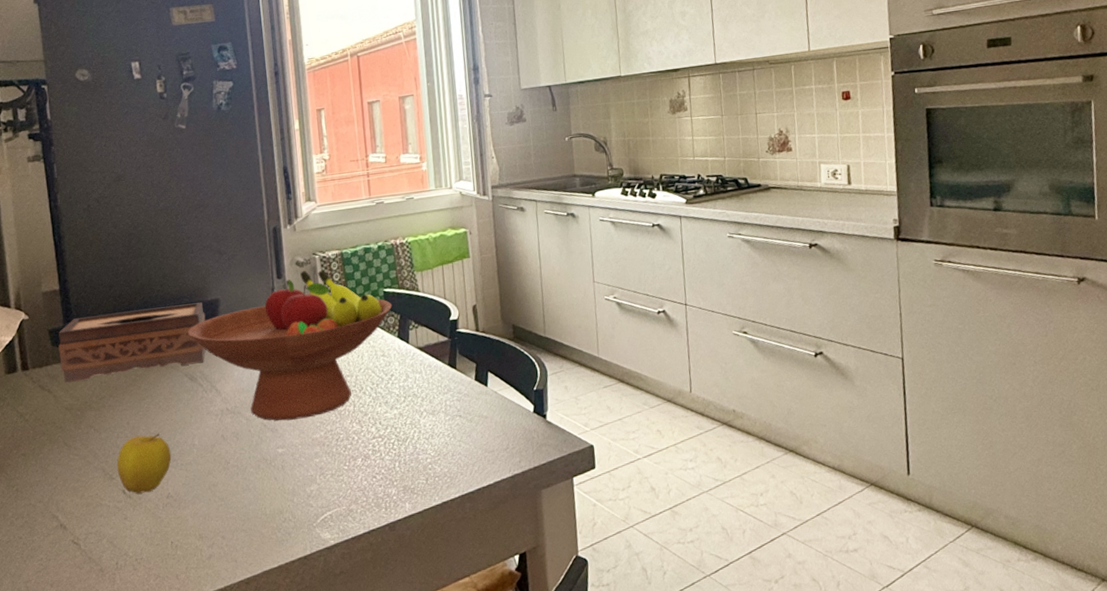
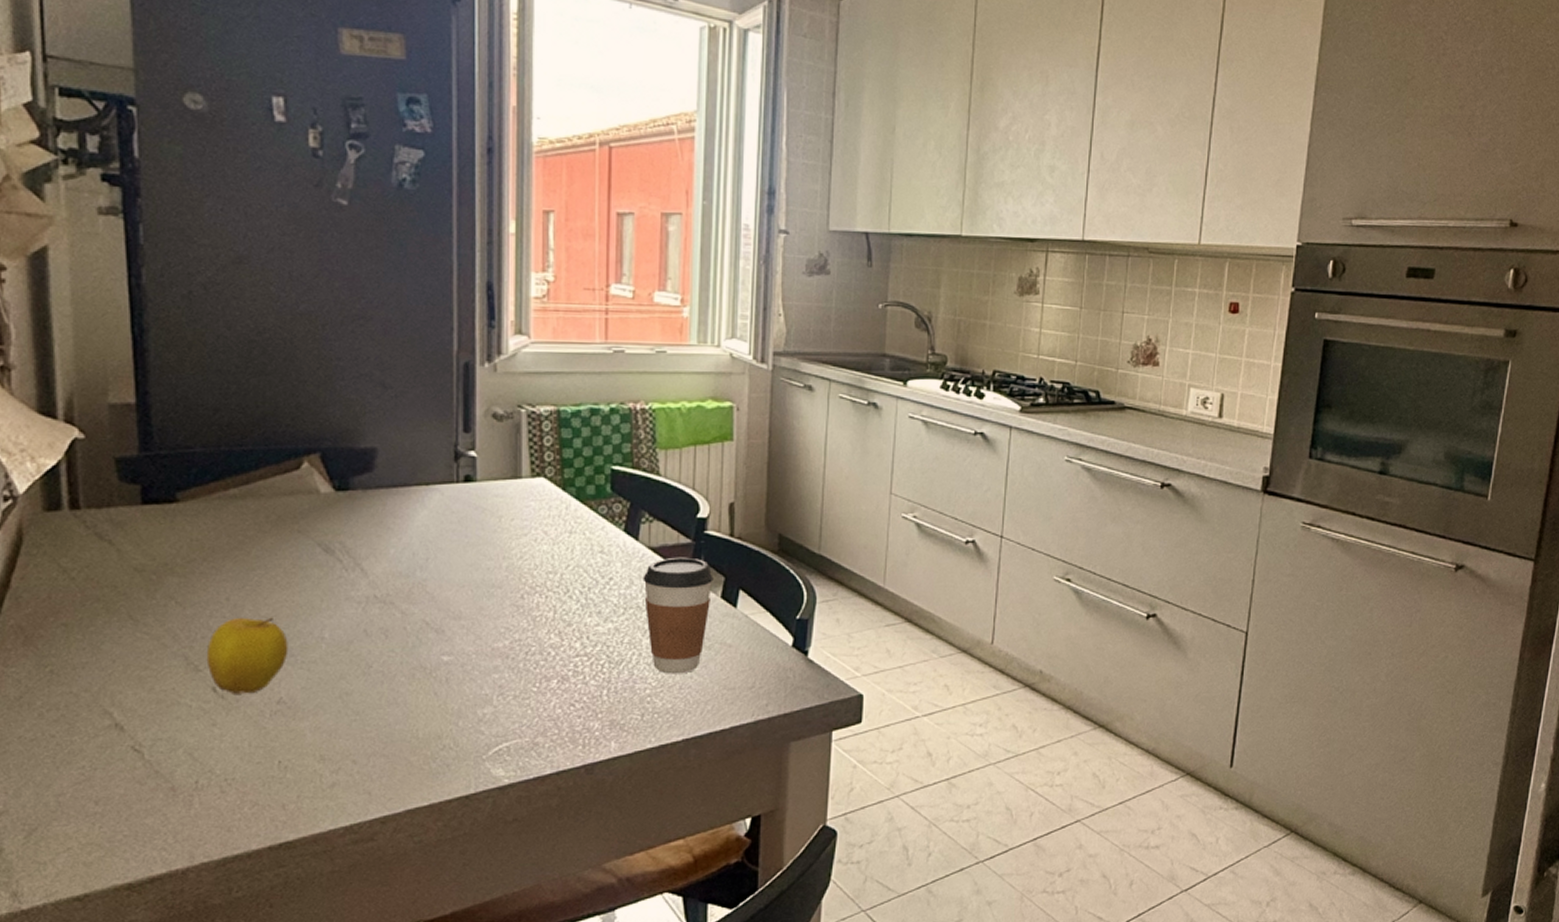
tissue box: present [58,302,206,384] -> none [129,446,355,535]
fruit bowl: present [187,270,393,421] -> none [326,427,621,620]
coffee cup: none [415,351,468,445] -> present [643,557,713,674]

